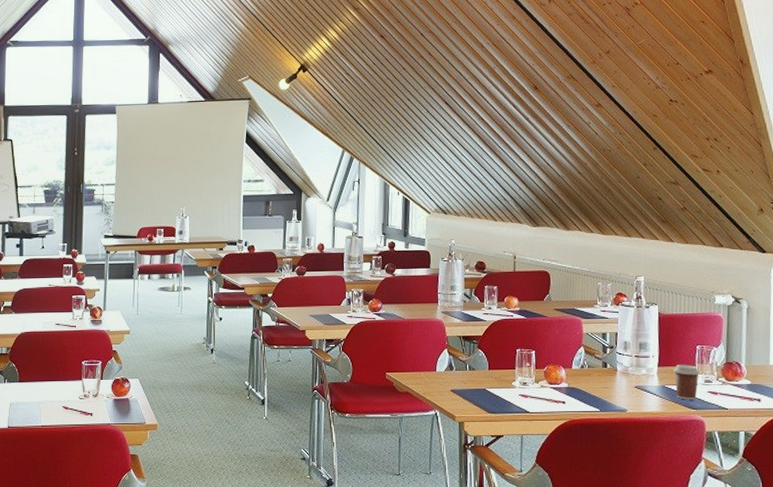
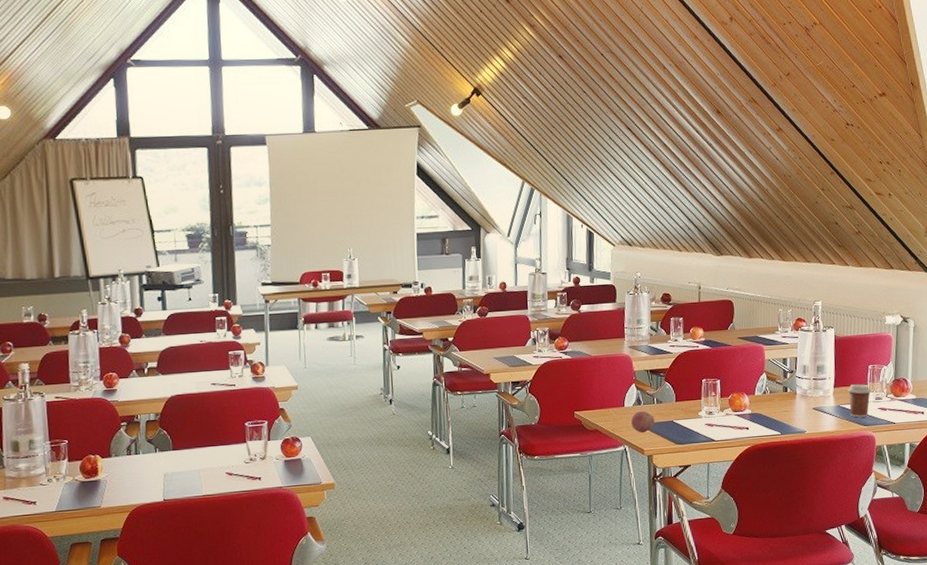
apple: none [443,376,467,399] -> present [631,410,655,434]

